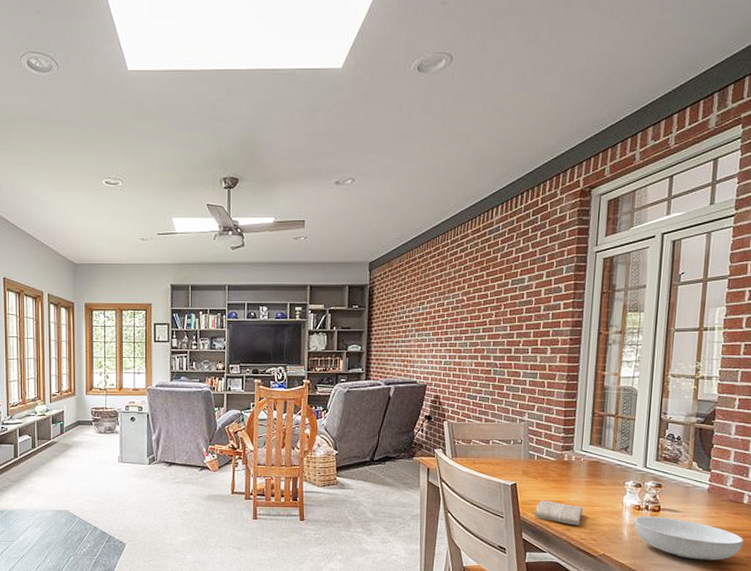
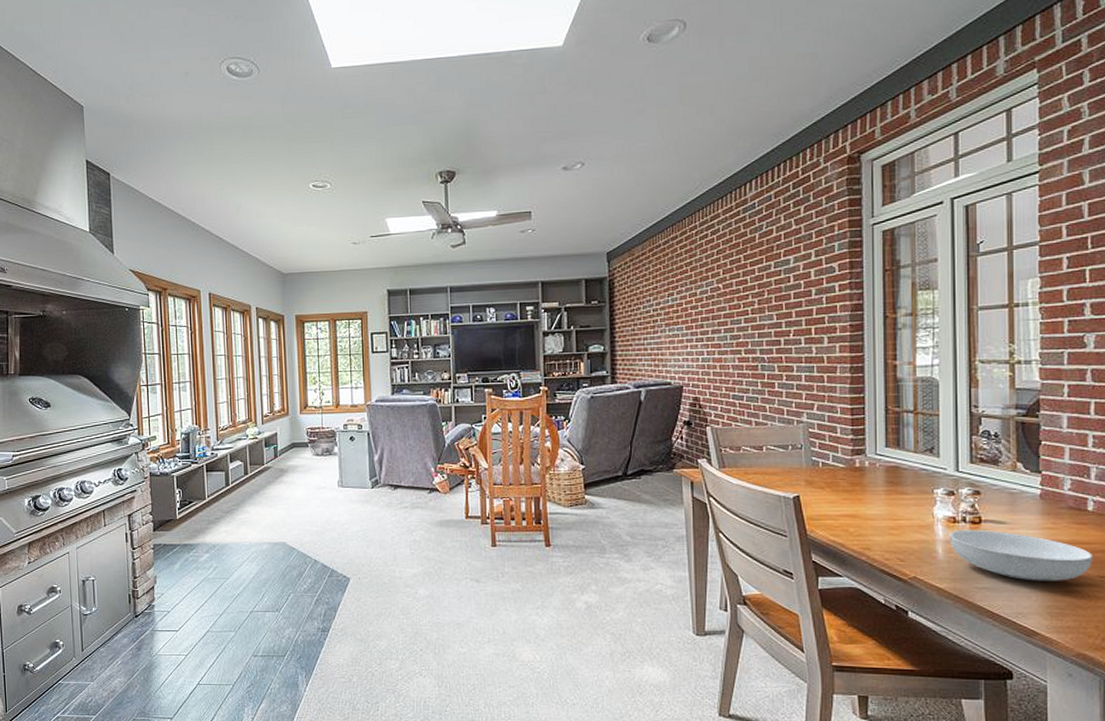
washcloth: present [535,500,584,526] -> none [825,514,885,544]

